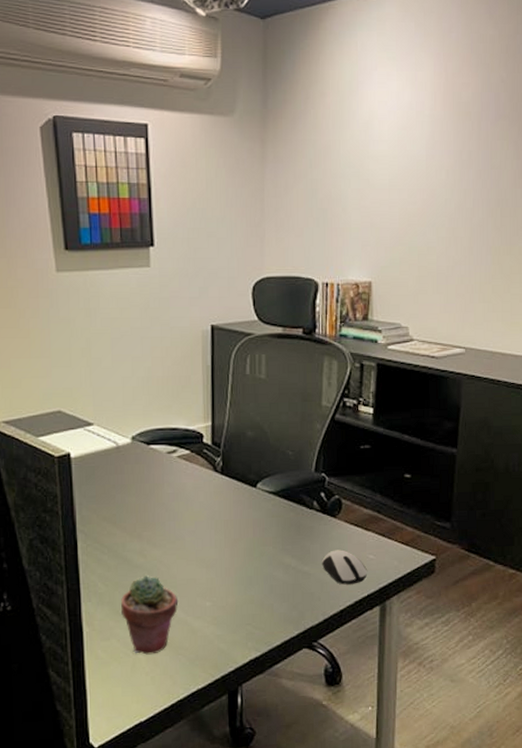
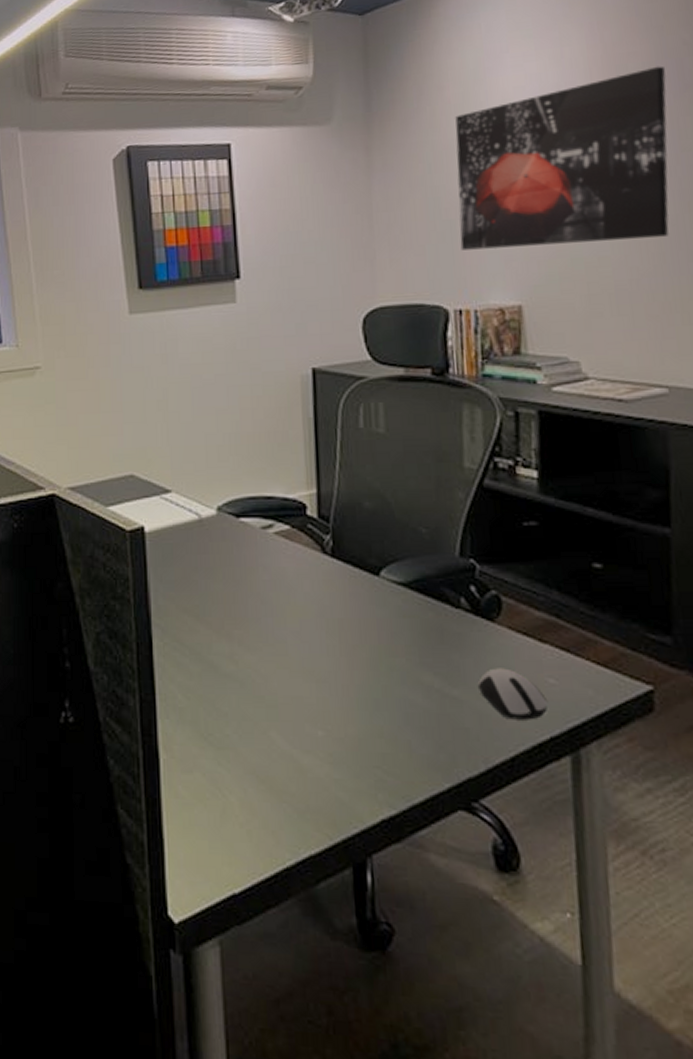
potted succulent: present [121,576,179,655] -> none [207,688,281,799]
wall art: none [330,97,488,235] -> present [455,66,669,251]

